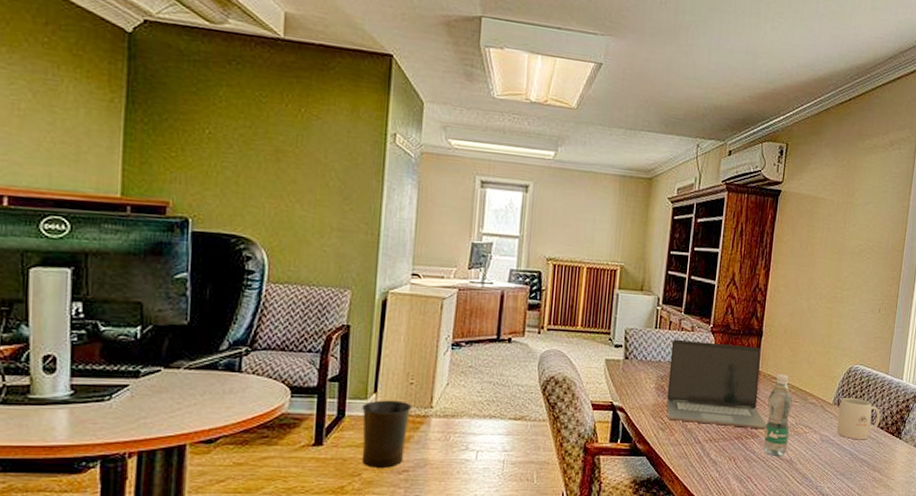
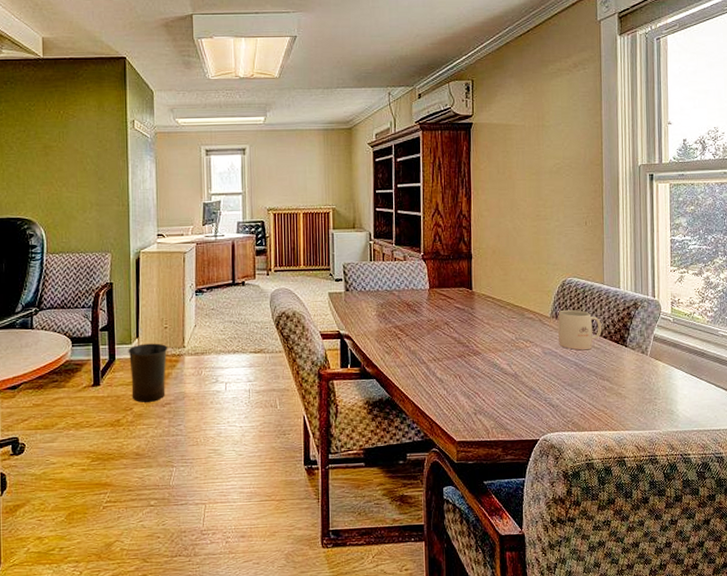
laptop: present [666,339,767,429] -> none [387,269,488,347]
bottle: present [763,374,792,456] -> none [485,293,510,371]

